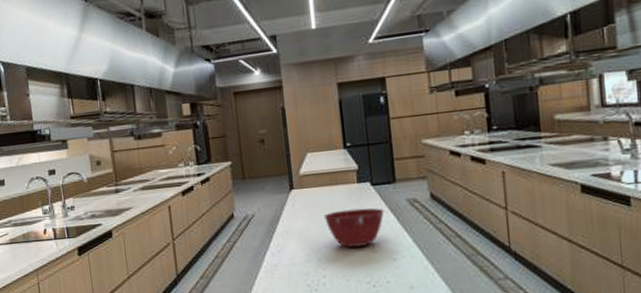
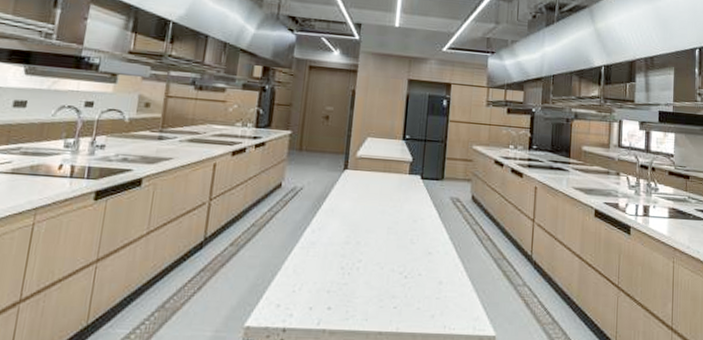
mixing bowl: present [323,208,384,247] -> none [371,197,429,236]

